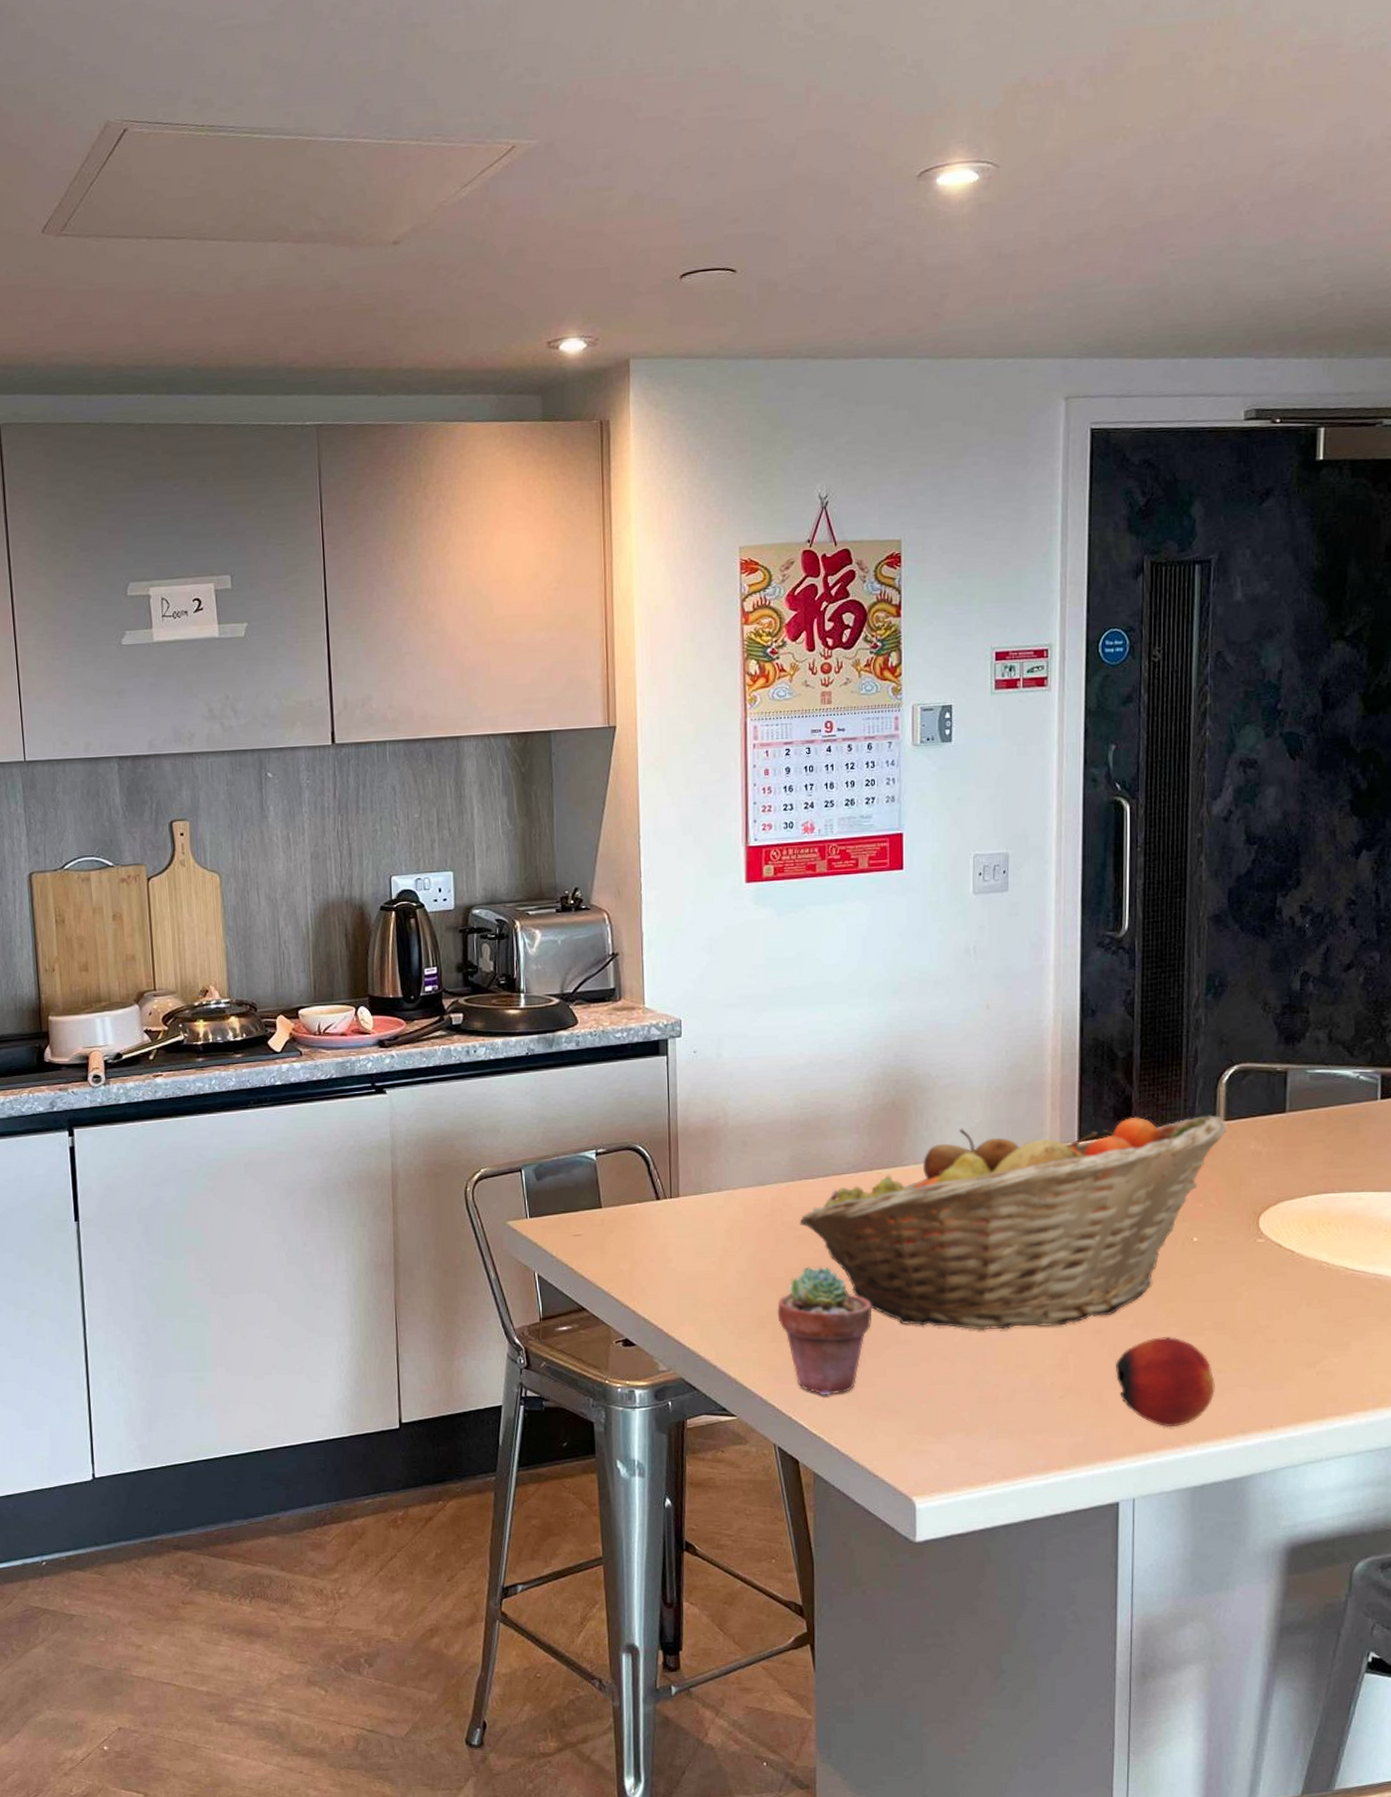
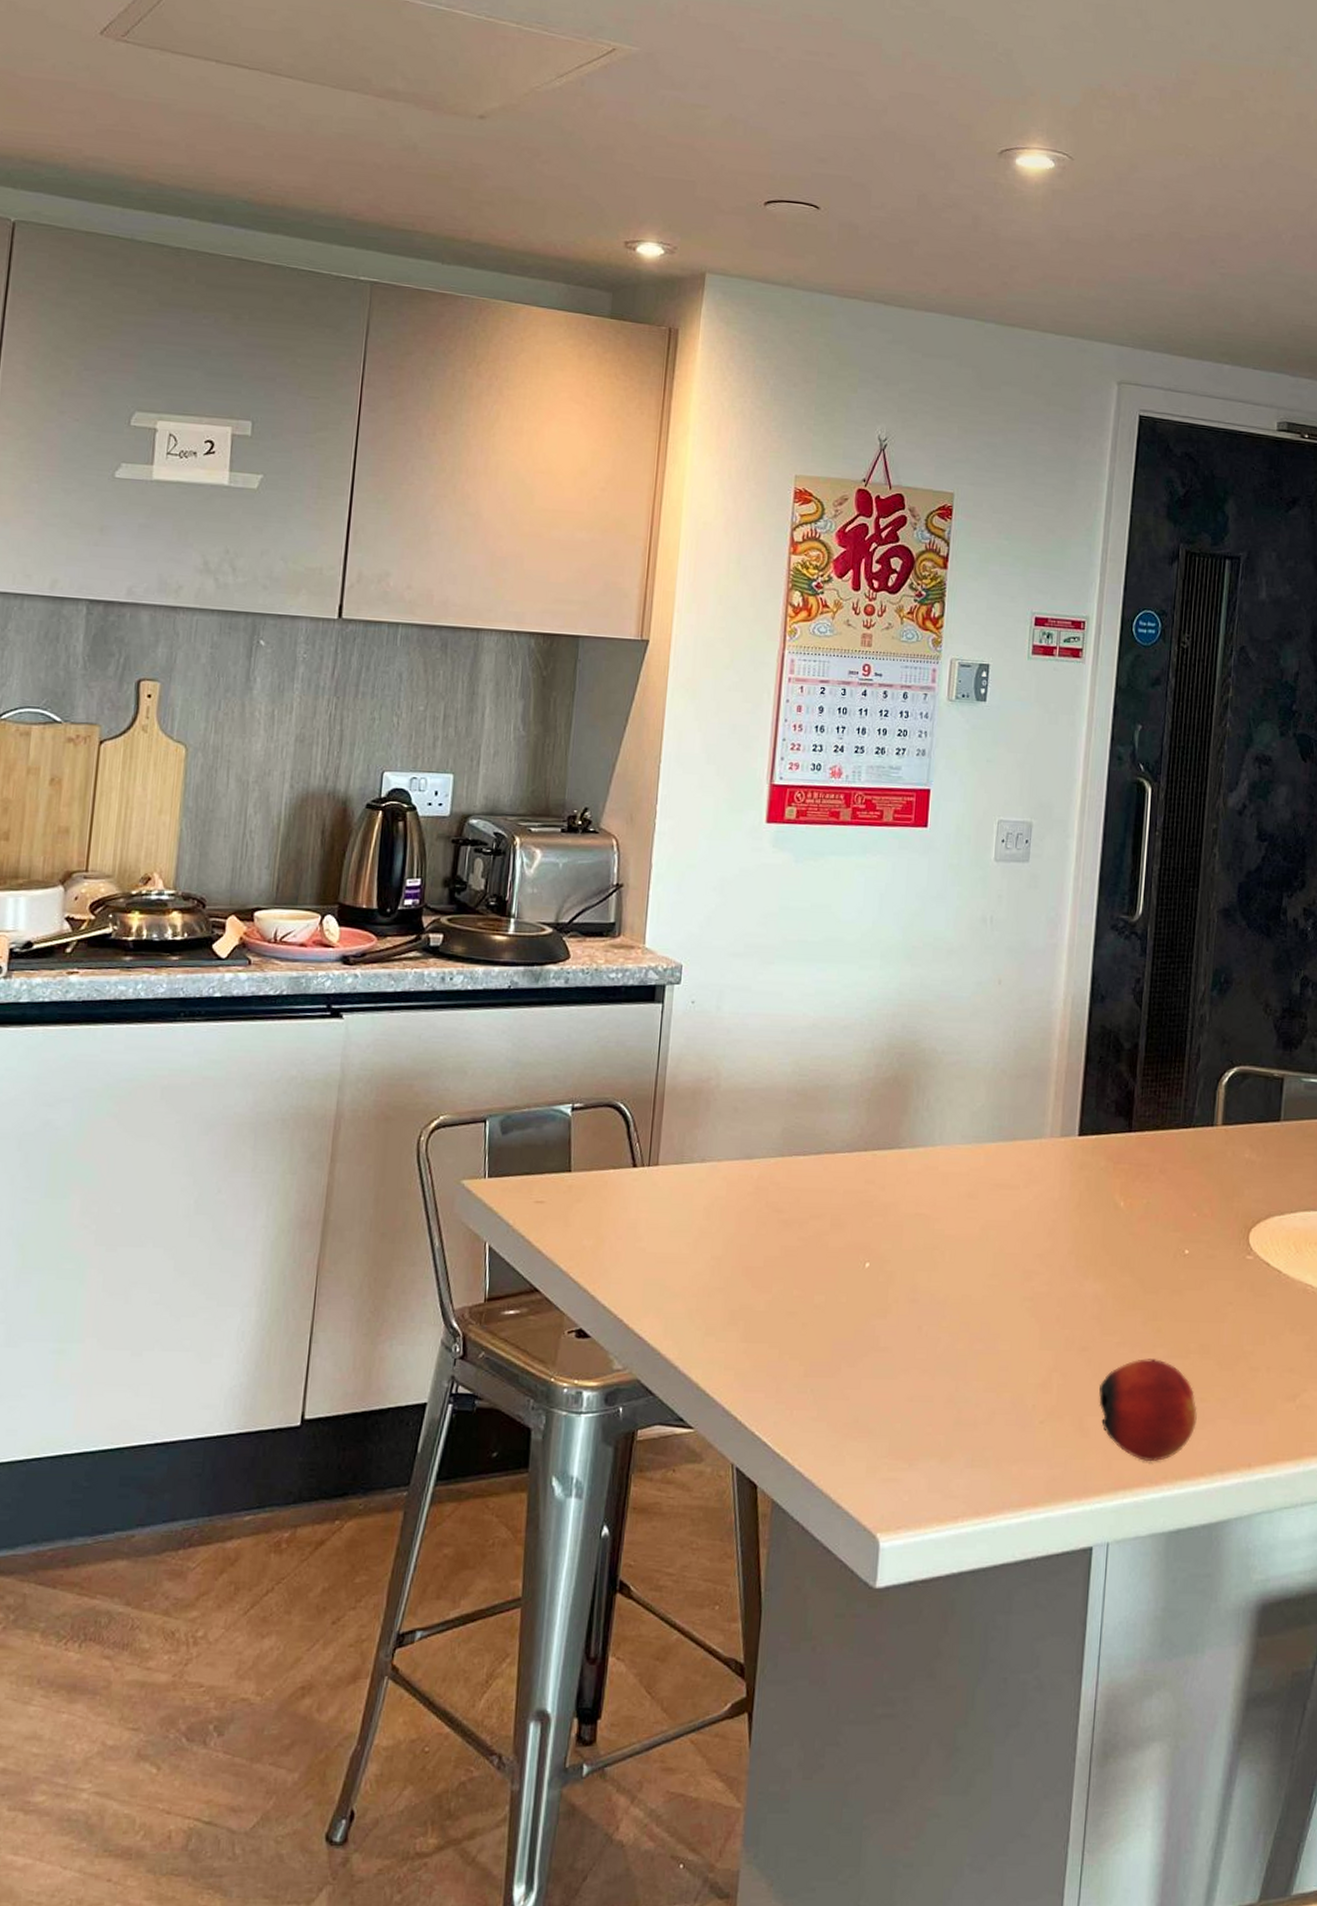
potted succulent: present [777,1267,872,1395] -> none [751,1256,853,1408]
fruit basket: present [799,1115,1226,1330] -> none [785,1111,1224,1341]

